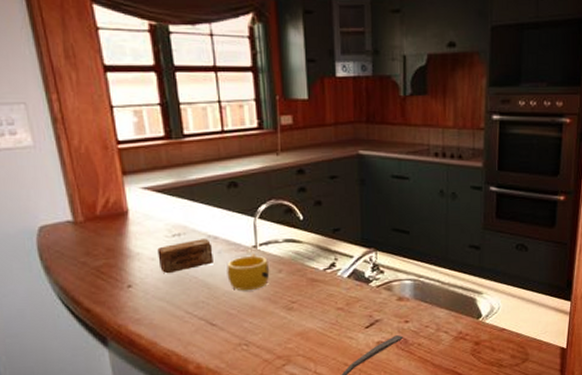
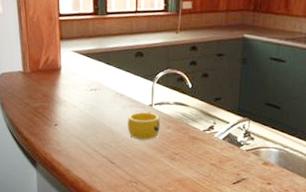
soap bar: present [157,239,213,274] -> none [78,94,119,119]

